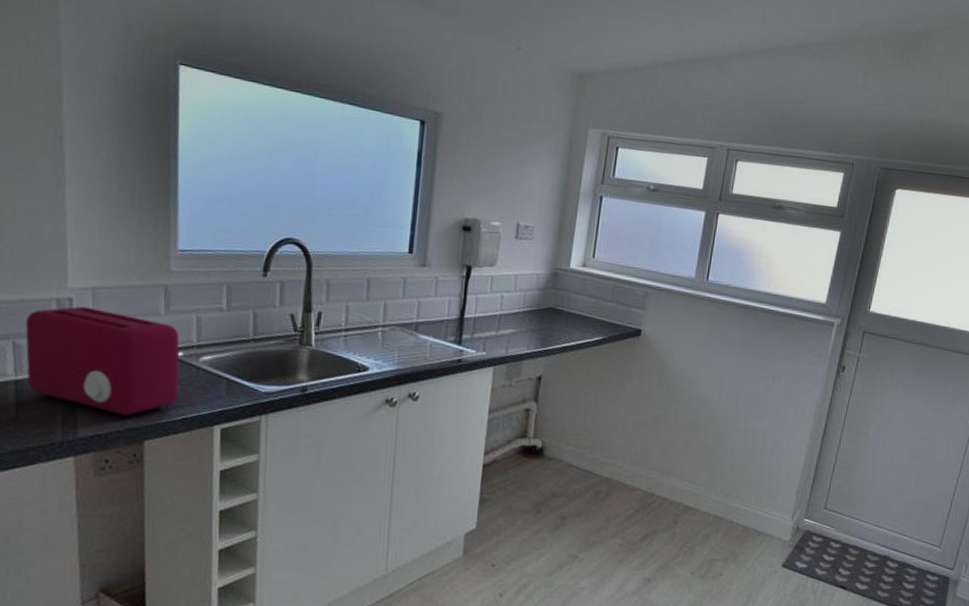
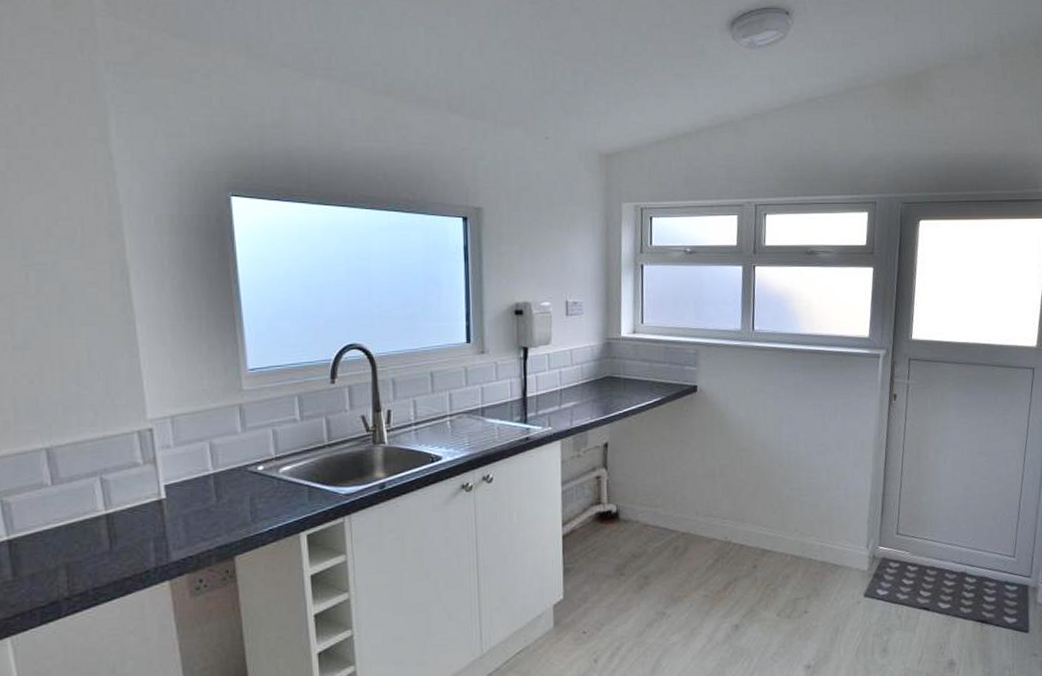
toaster: present [25,306,180,419] -> none [111,434,263,537]

